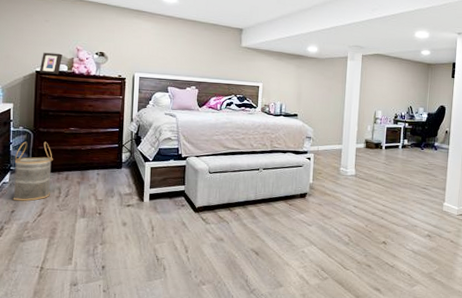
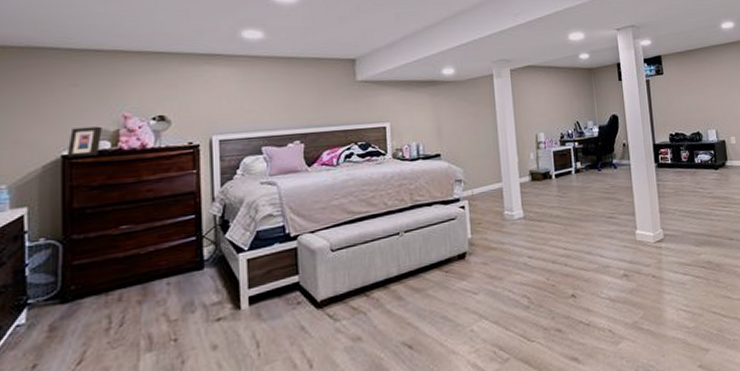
basket: present [13,141,53,201] -> none [33,252,96,349]

